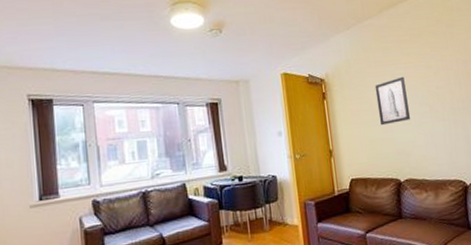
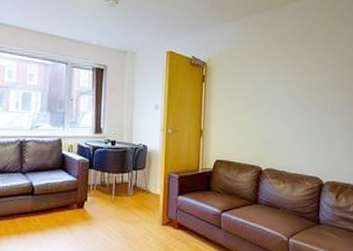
wall art: present [374,76,411,126] -> none [251,72,281,115]

